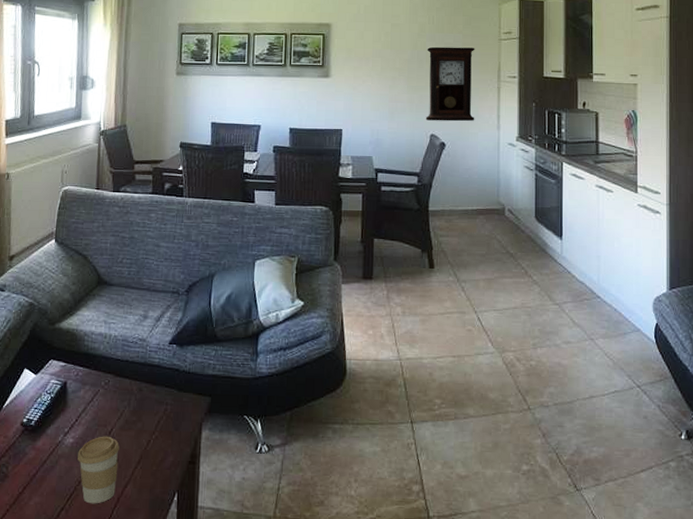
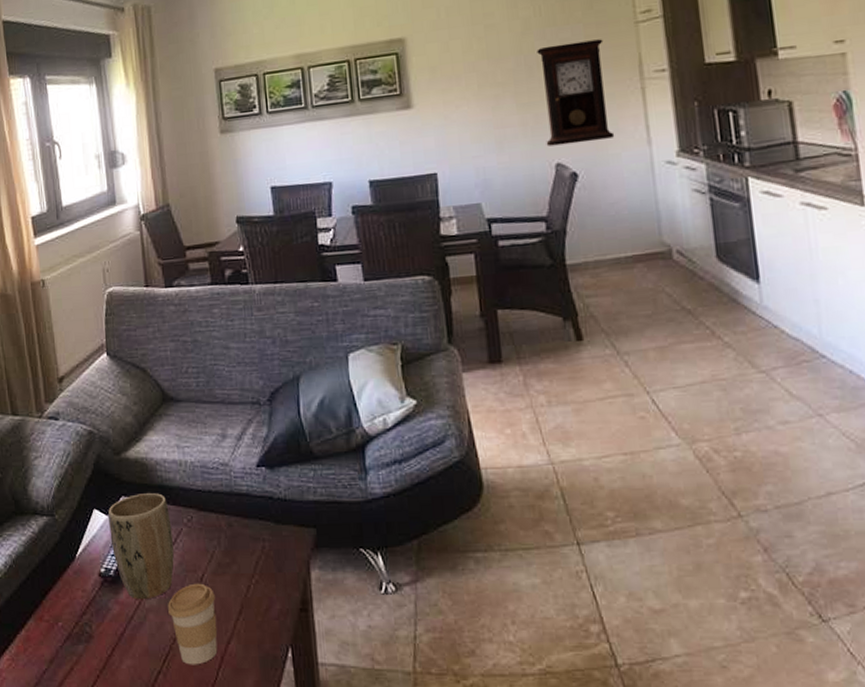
plant pot: none [36,358,91,448] -> present [108,493,174,600]

